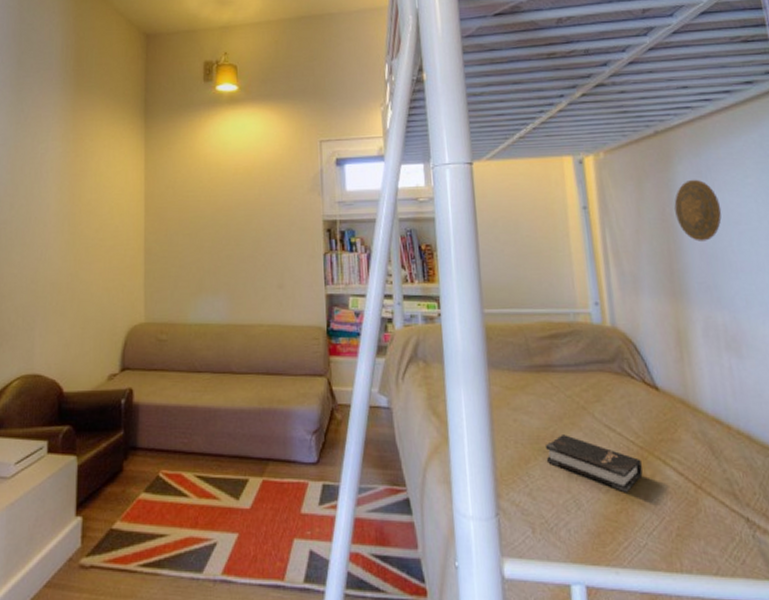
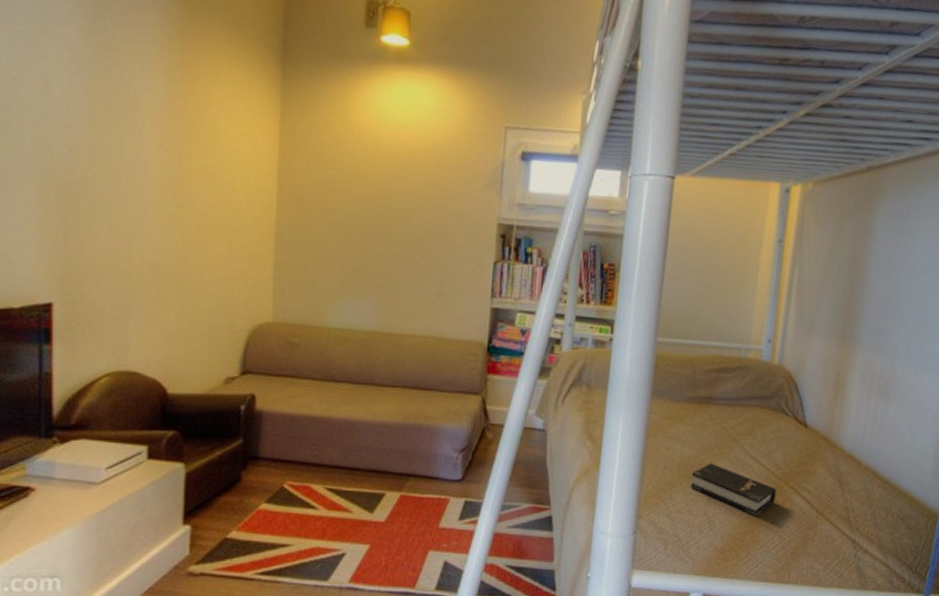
decorative plate: present [674,179,722,241] -> none [865,223,910,288]

